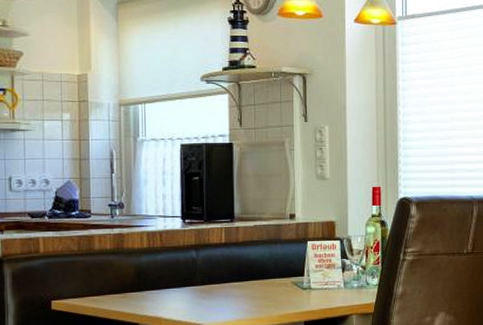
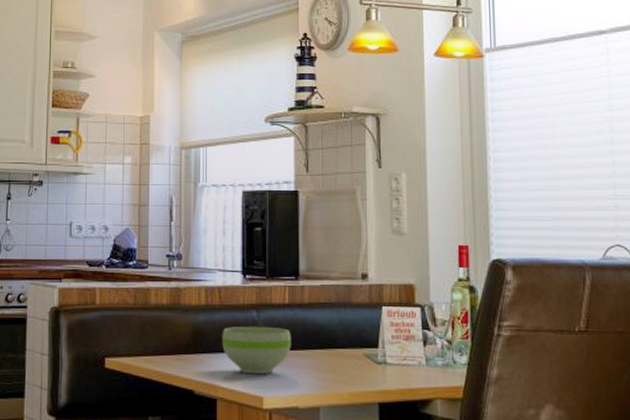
bowl: none [164,263,228,305] -> present [222,326,291,374]

